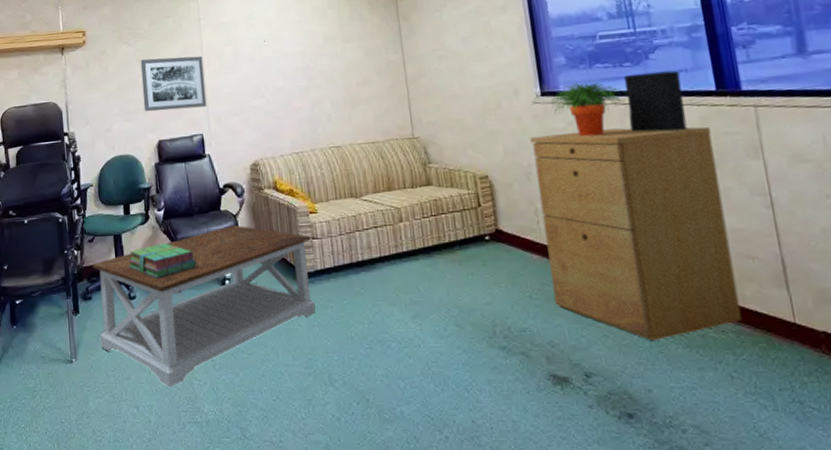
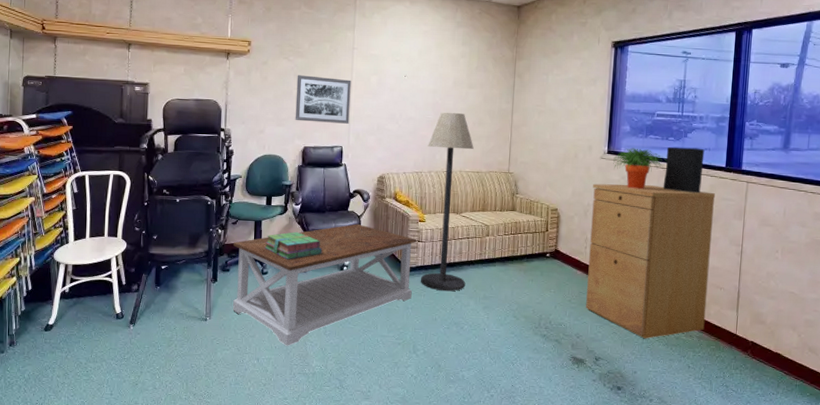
floor lamp: none [305,73,382,300] -> present [420,112,474,292]

